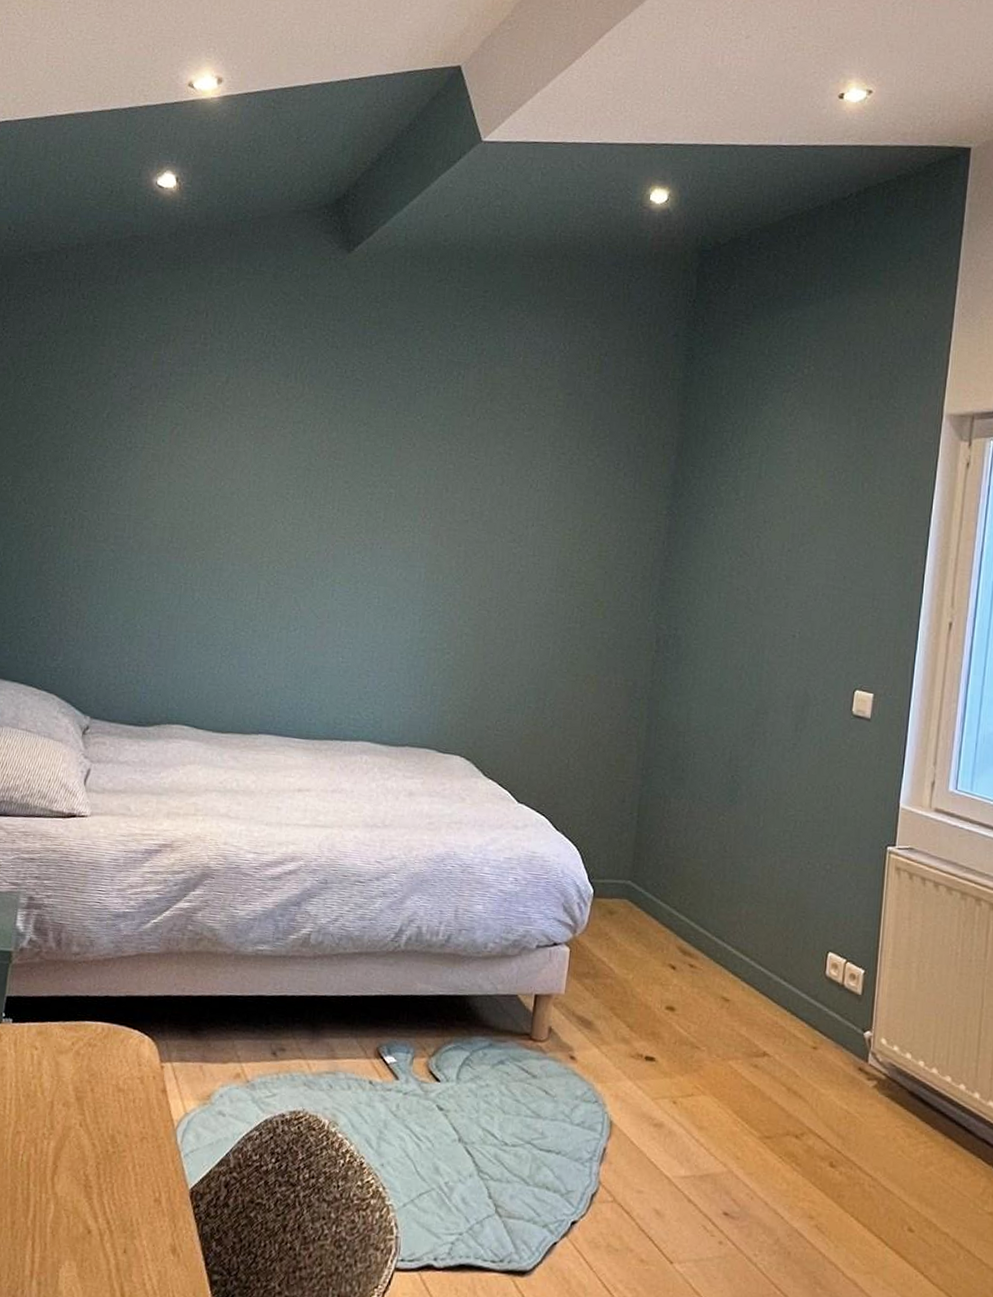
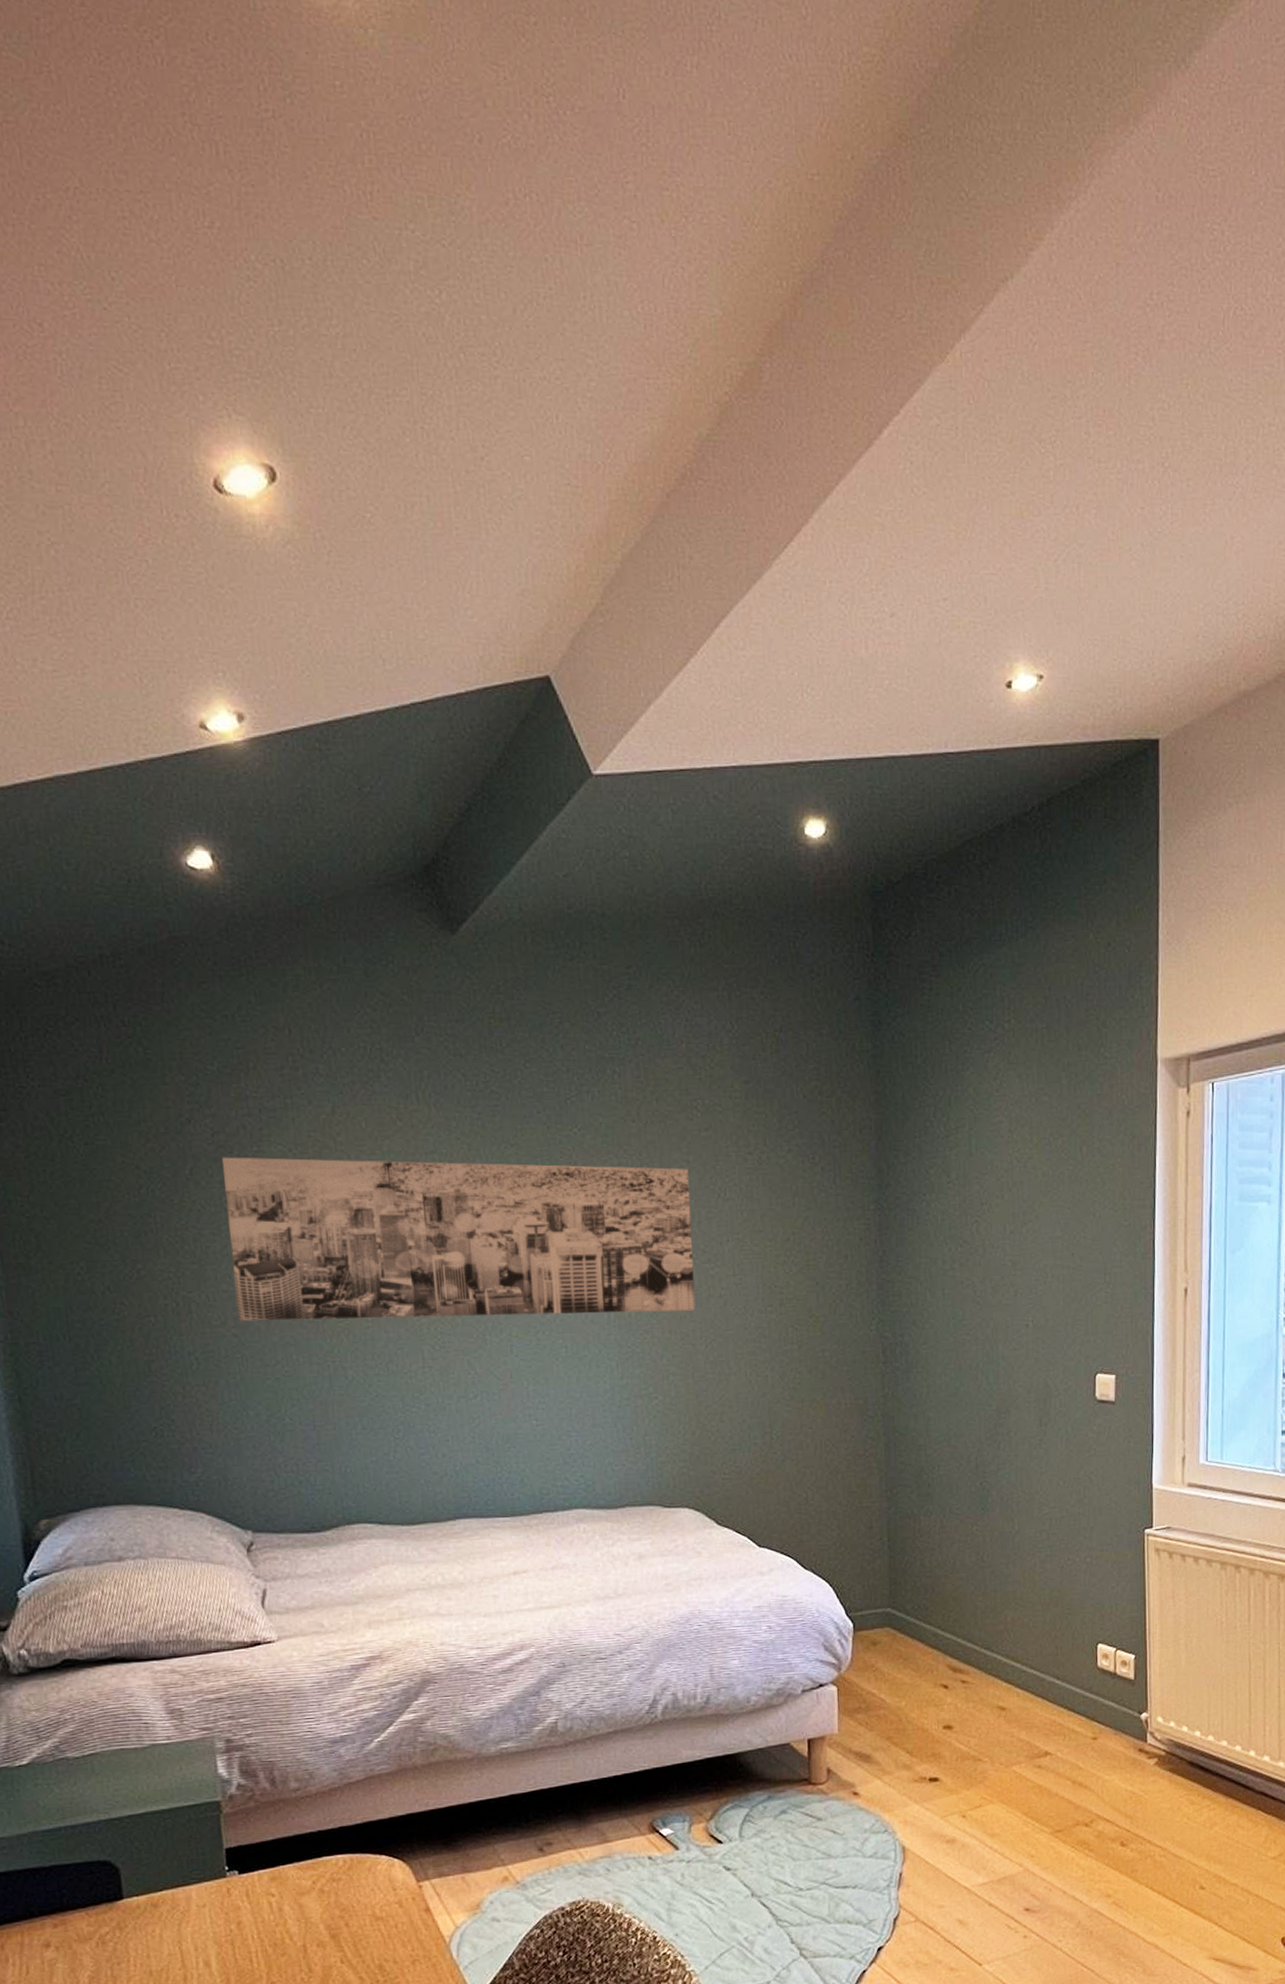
wall art: none [118,407,509,582] -> present [222,1157,696,1322]

